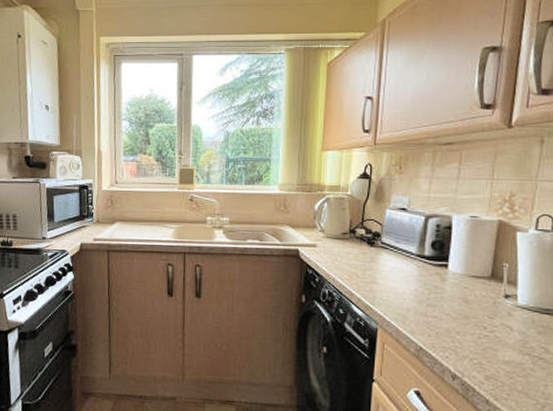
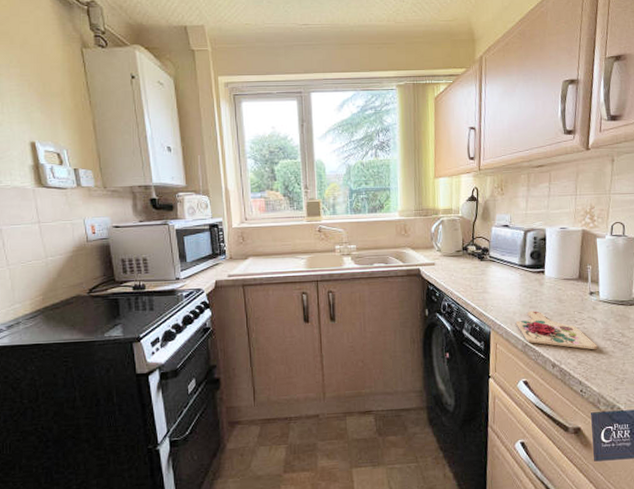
cutting board: none [408,309,512,365] -> present [515,311,598,350]

